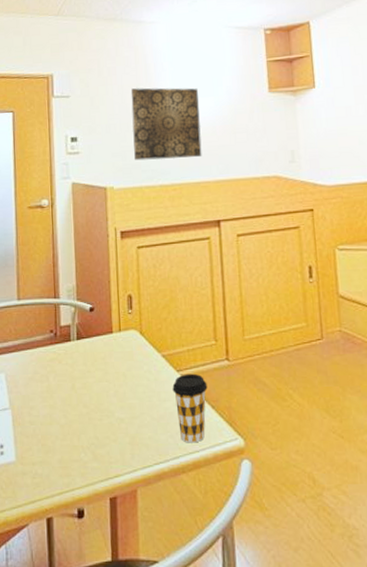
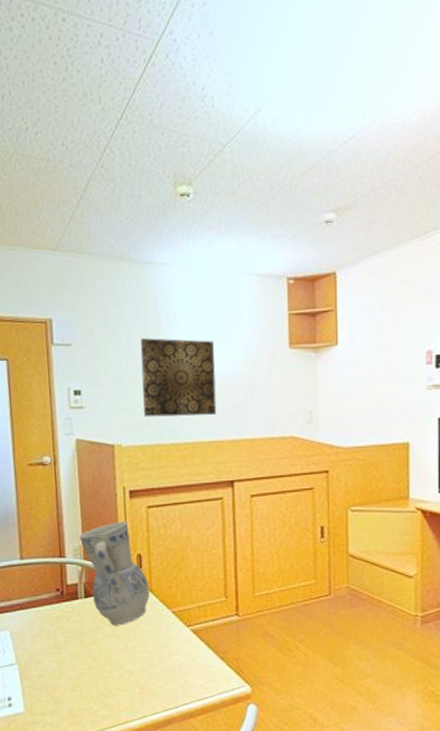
vase: none [72,262,141,370] -> present [79,521,150,626]
coffee cup: present [172,373,208,443] -> none [182,628,217,691]

